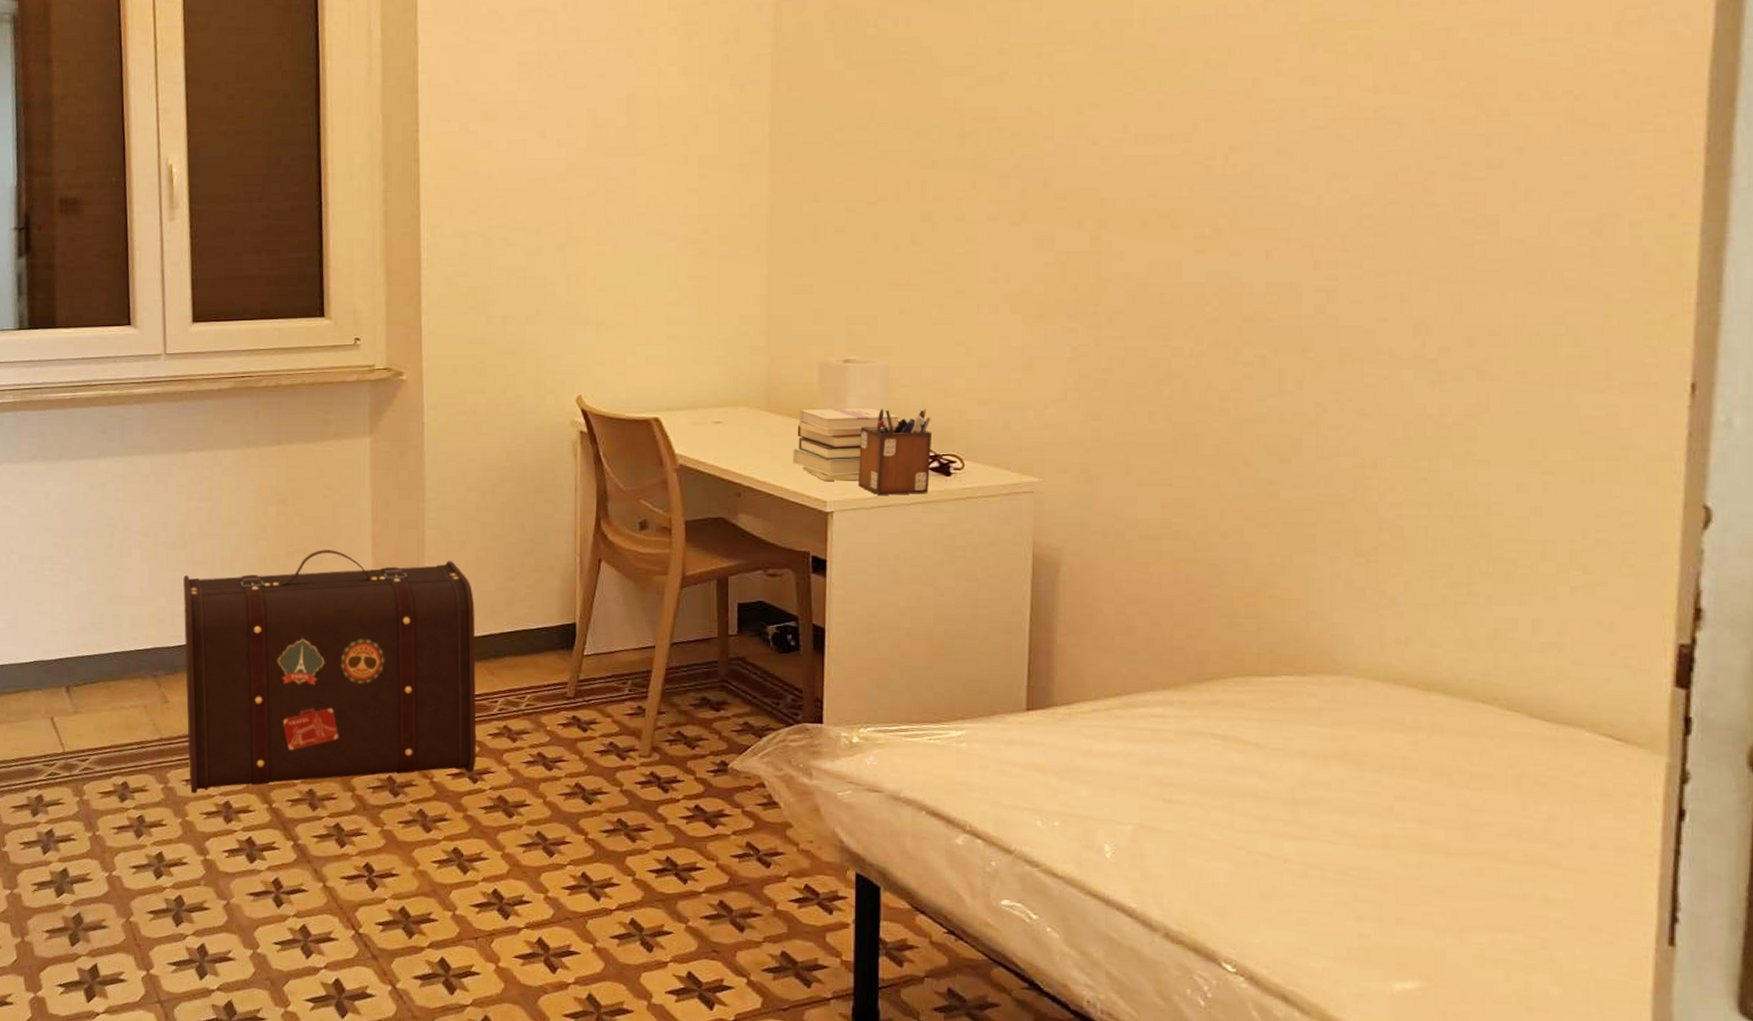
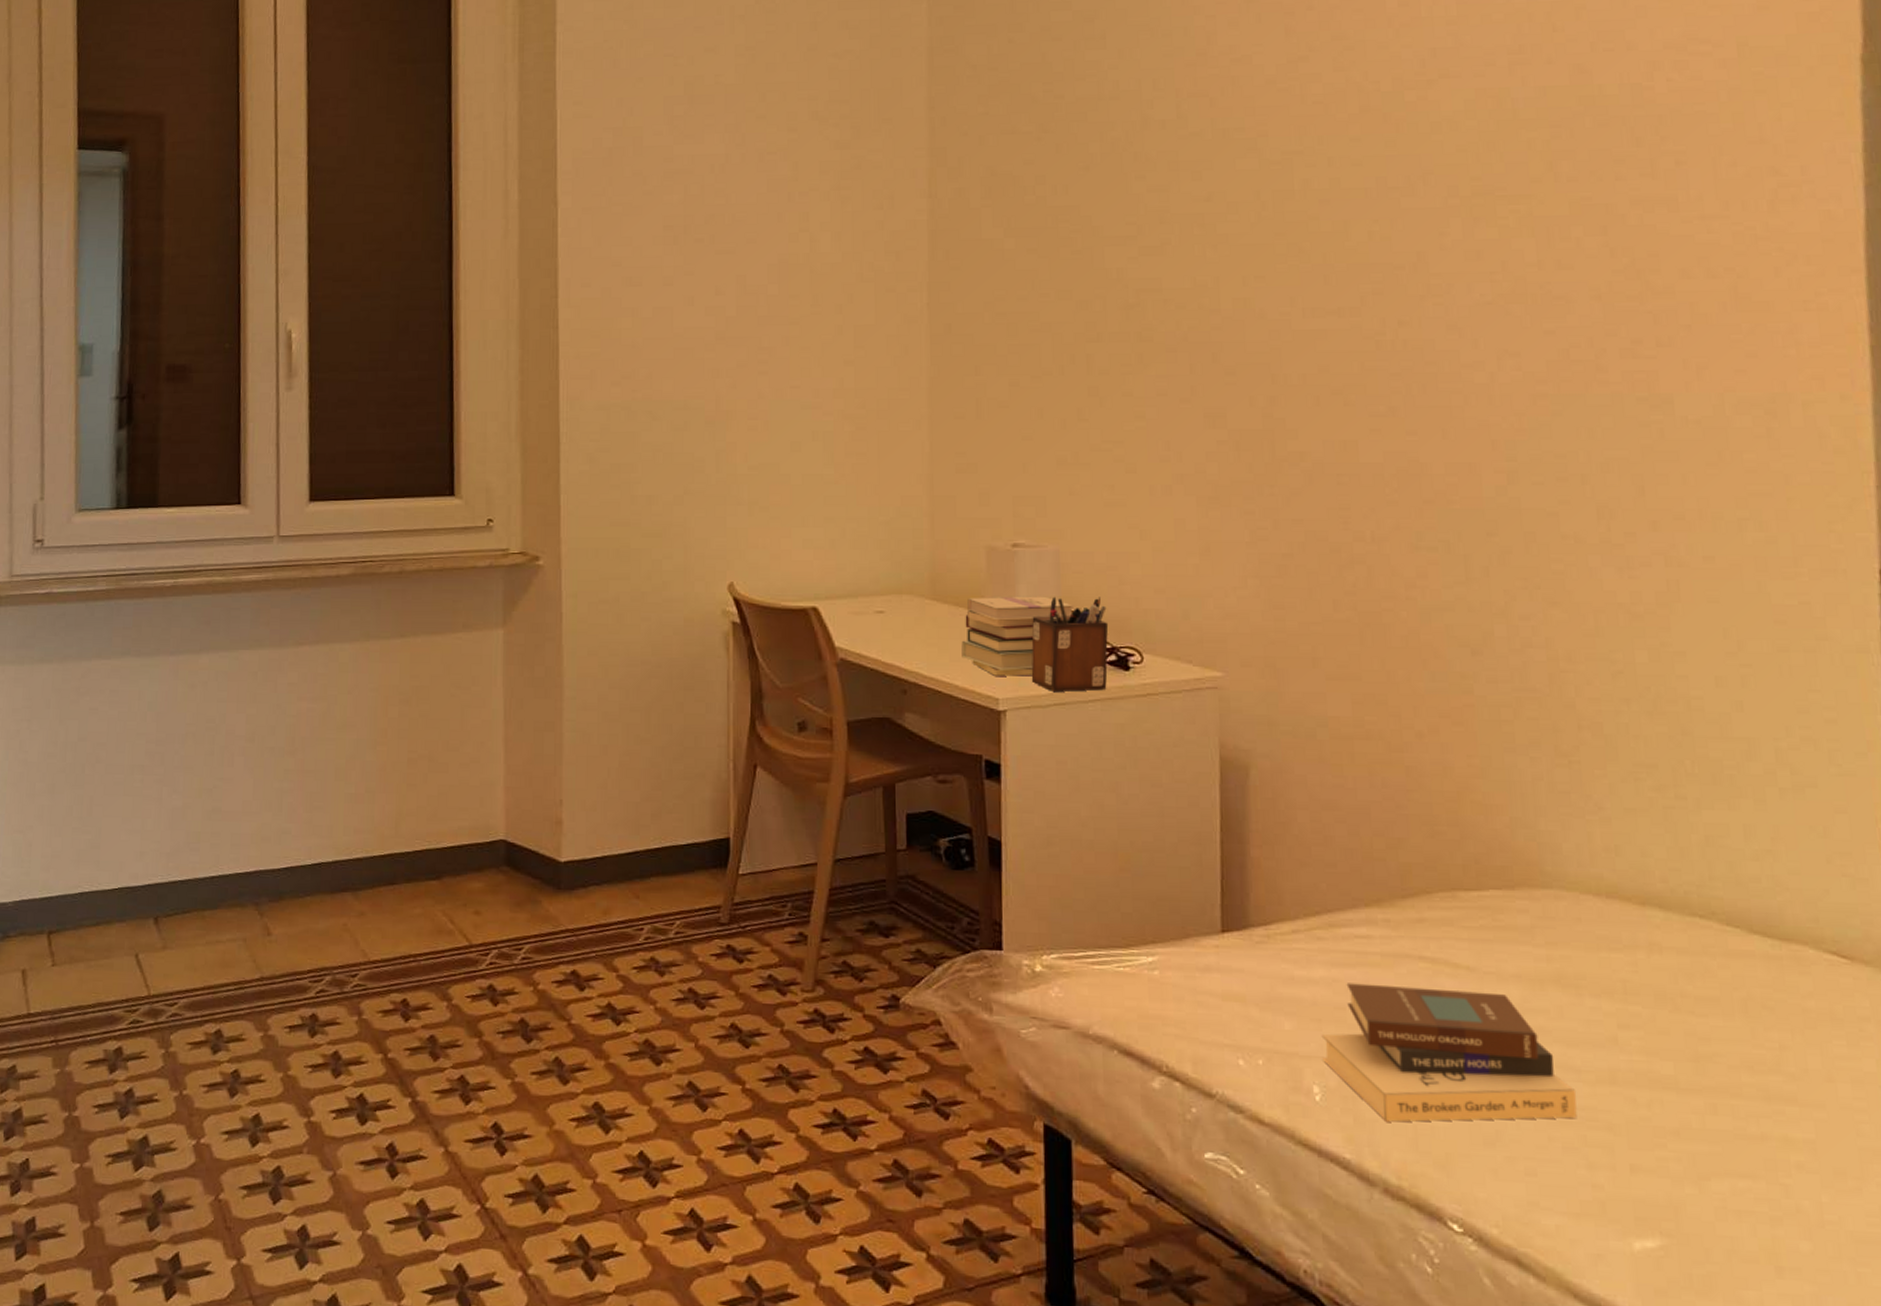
suitcase: present [183,549,477,794] -> none [291,756,620,1043]
books: none [1115,756,1351,878] -> present [1321,983,1577,1122]

